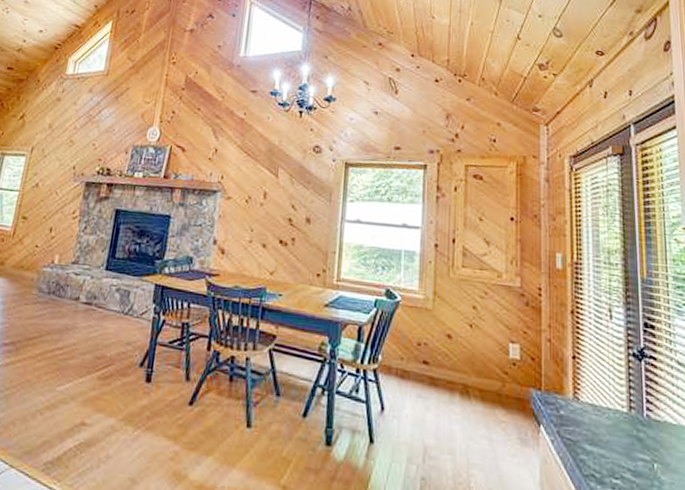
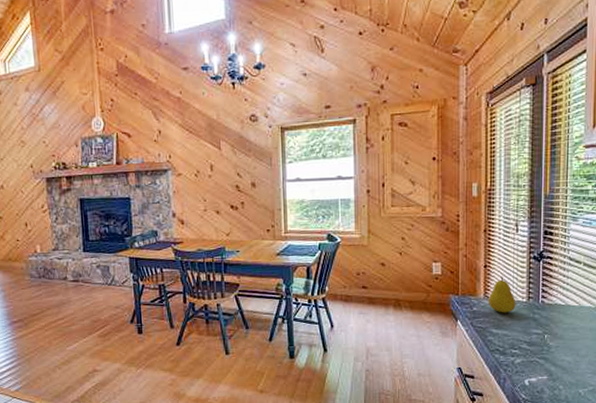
fruit: none [578,372,614,425] -> present [488,275,516,313]

